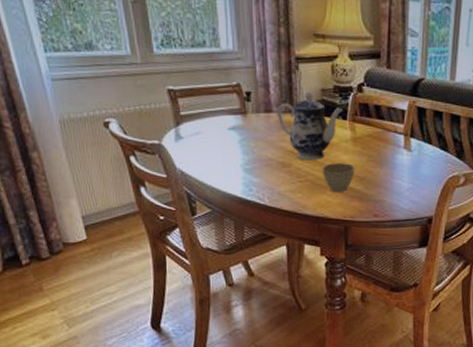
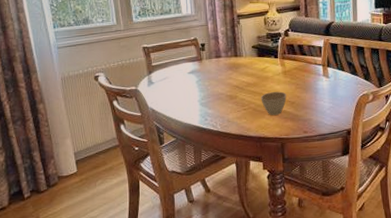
teapot: present [277,92,343,161] -> none [225,39,275,92]

